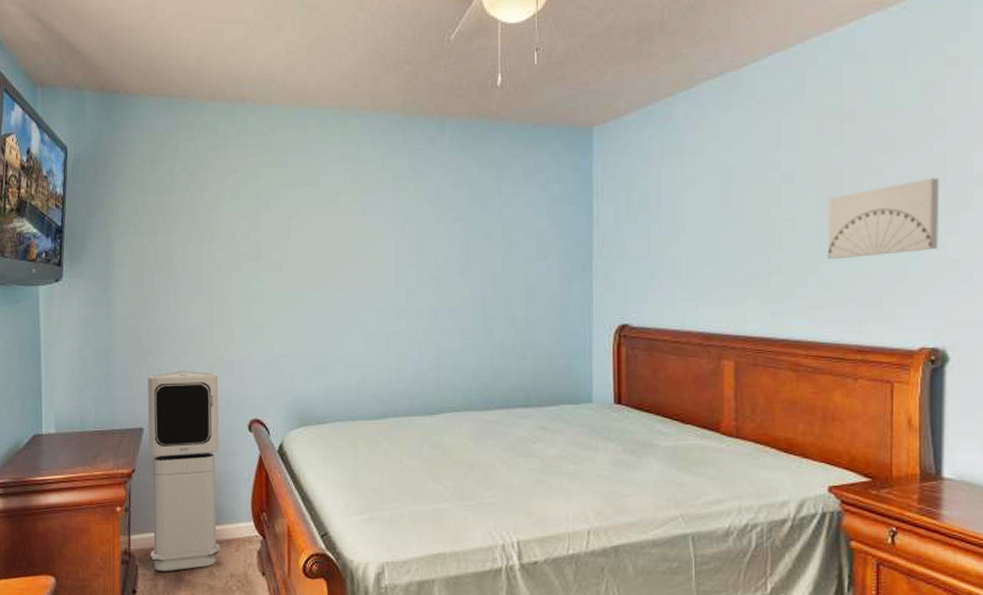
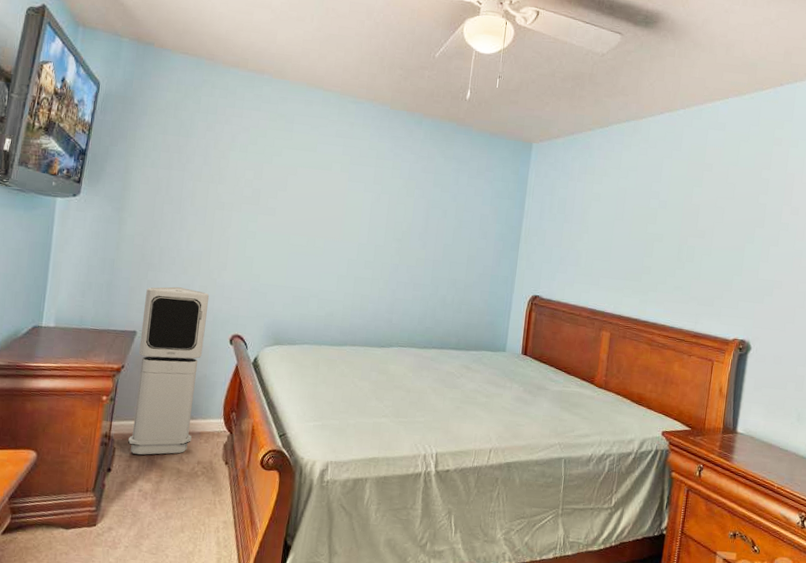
wall art: present [827,178,940,260] -> none [682,220,760,271]

